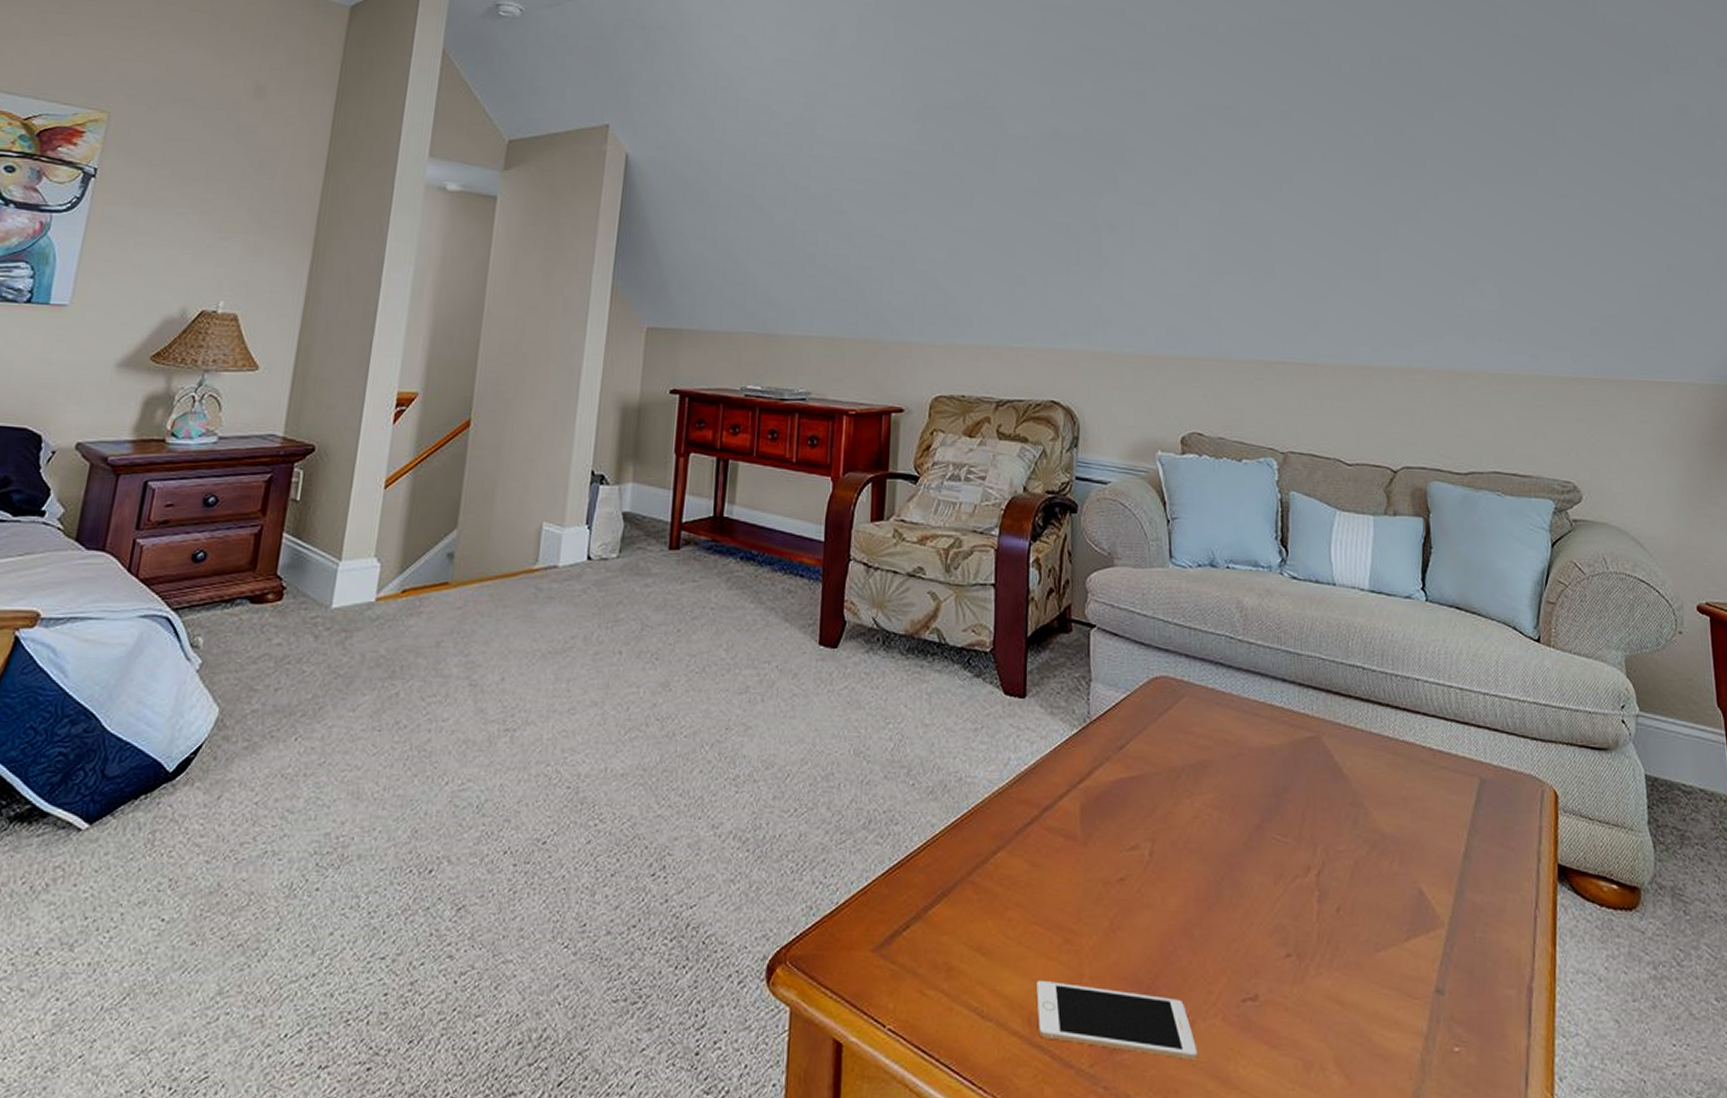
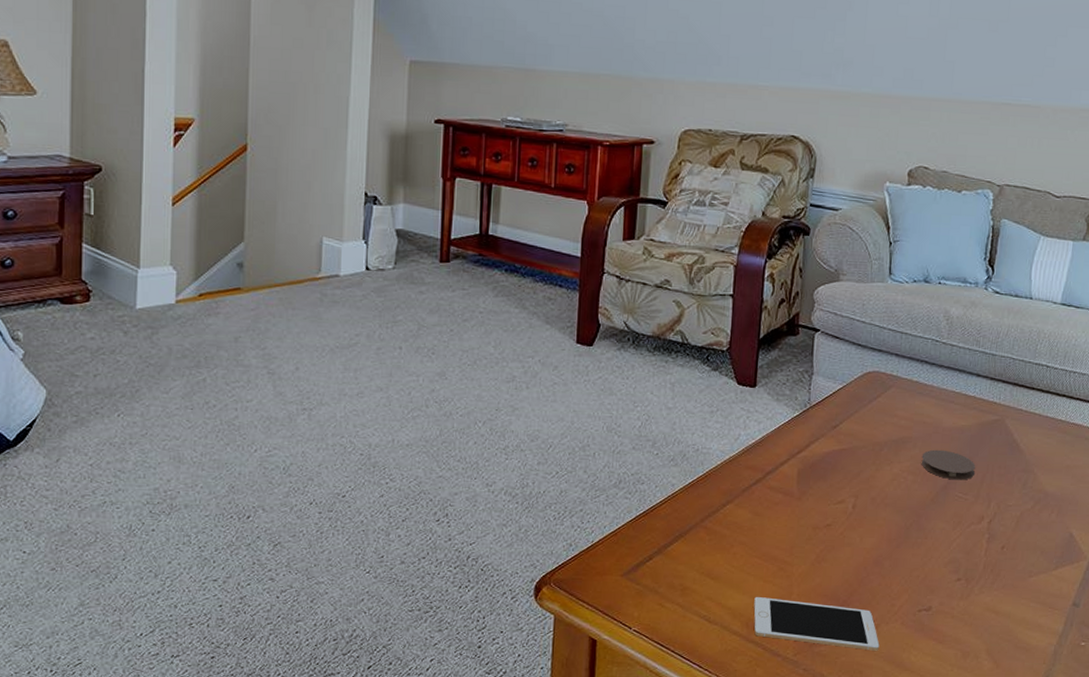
coaster: none [1227,776,1293,817] -> present [921,449,975,480]

